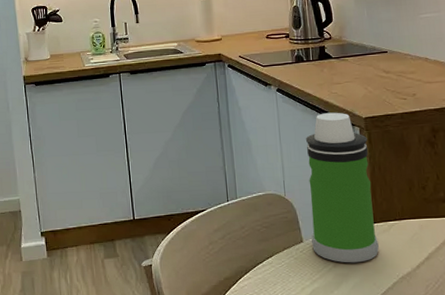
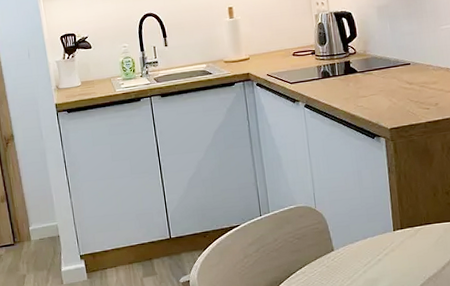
water bottle: present [305,112,379,263] -> none [333,124,406,269]

